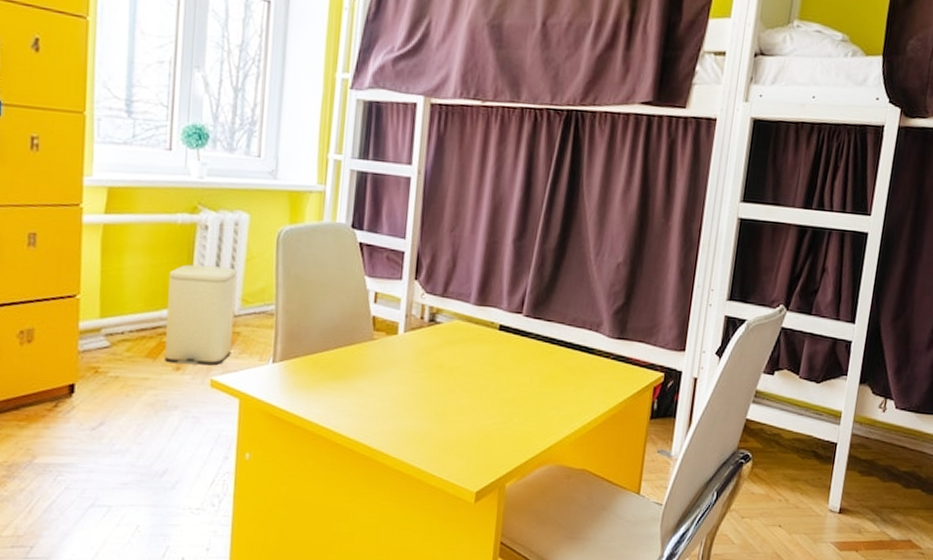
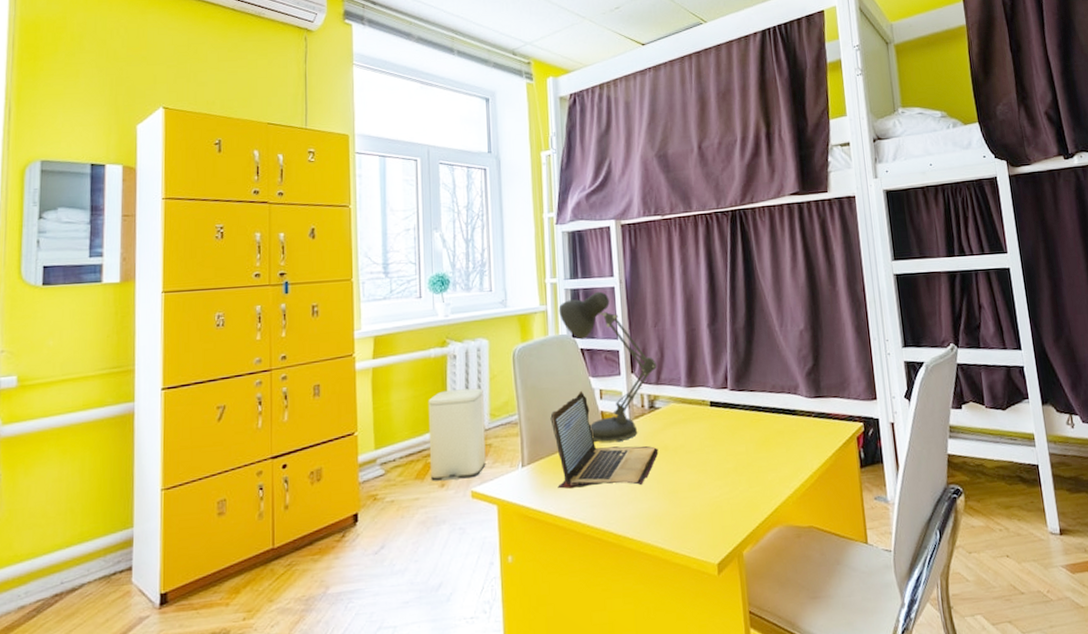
laptop: none [311,289,432,402] -> present [550,390,659,490]
desk lamp: none [339,179,447,352] -> present [558,291,658,443]

